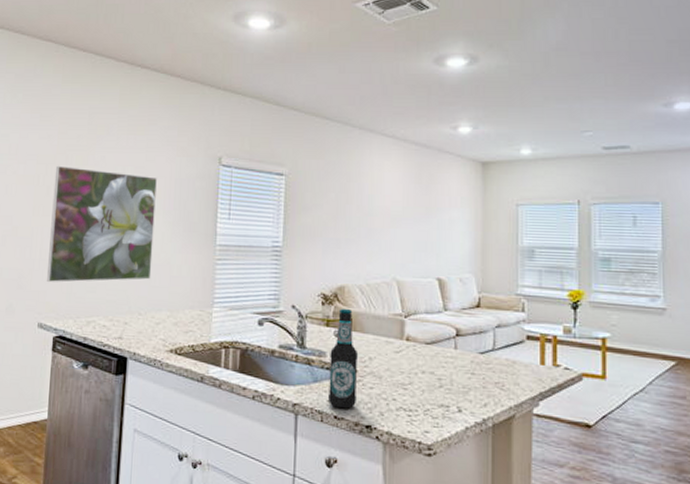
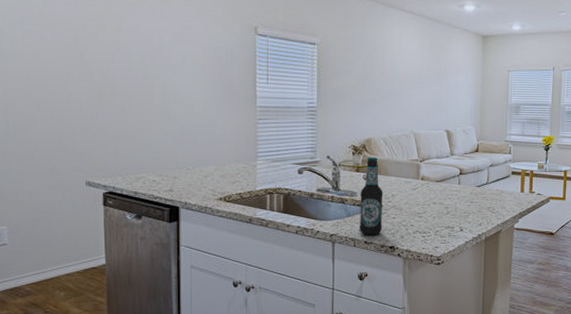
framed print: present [47,165,157,282] -> none [87,32,197,144]

